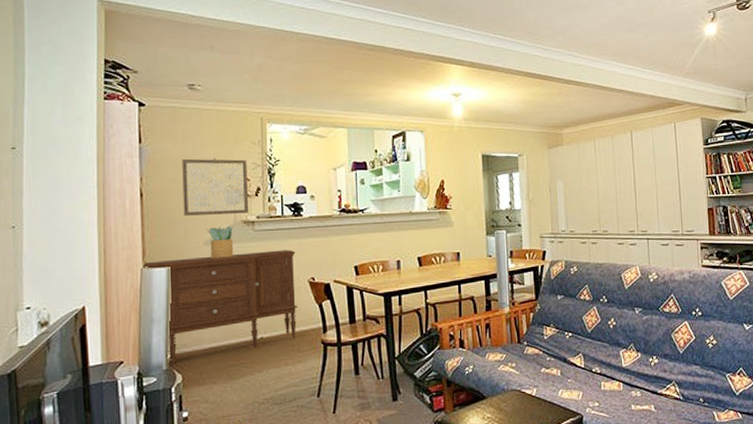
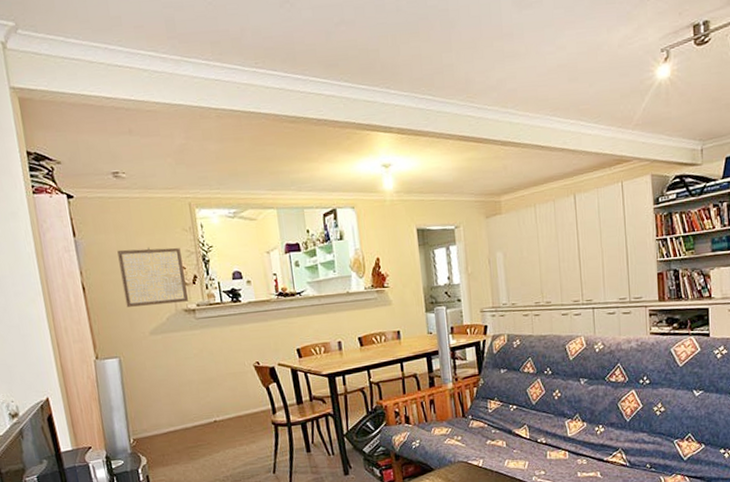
sideboard: present [144,250,299,365] -> none [96,336,247,449]
potted plant: present [206,226,234,258] -> none [150,315,180,348]

